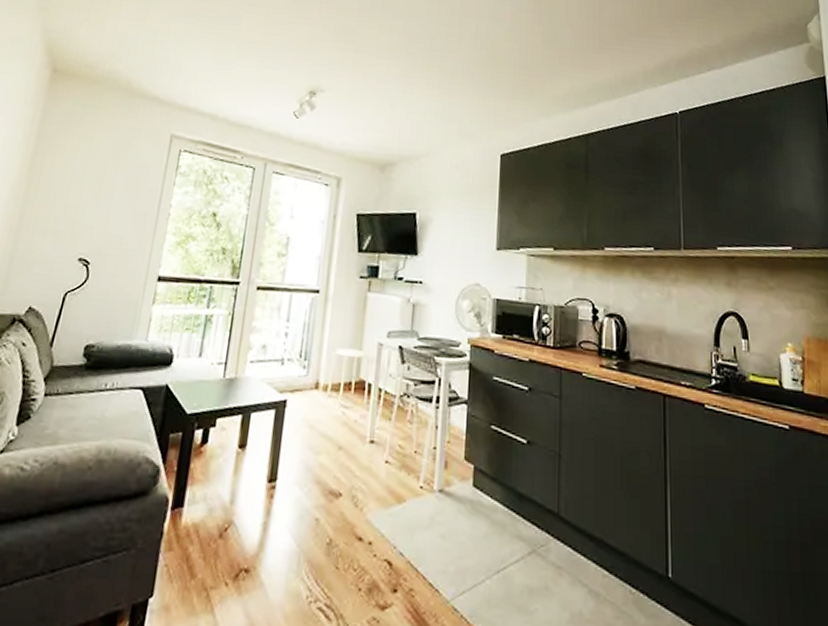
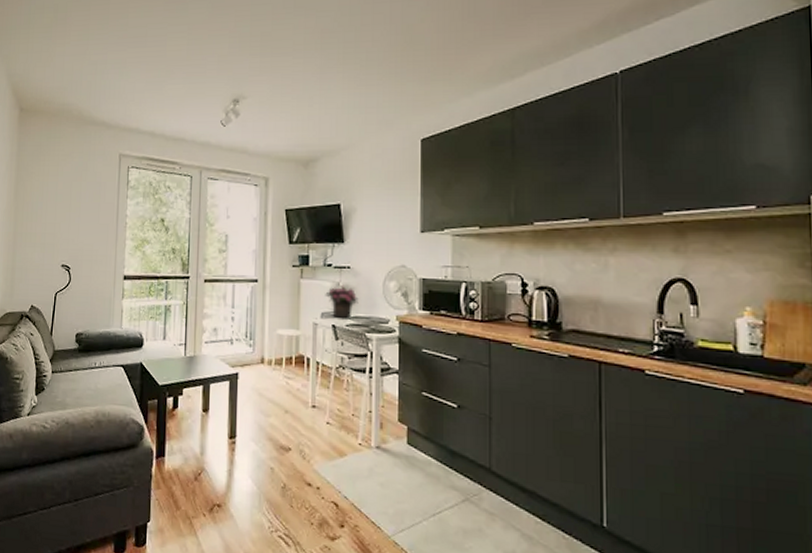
potted flower: none [393,301,429,340] -> present [325,284,359,319]

